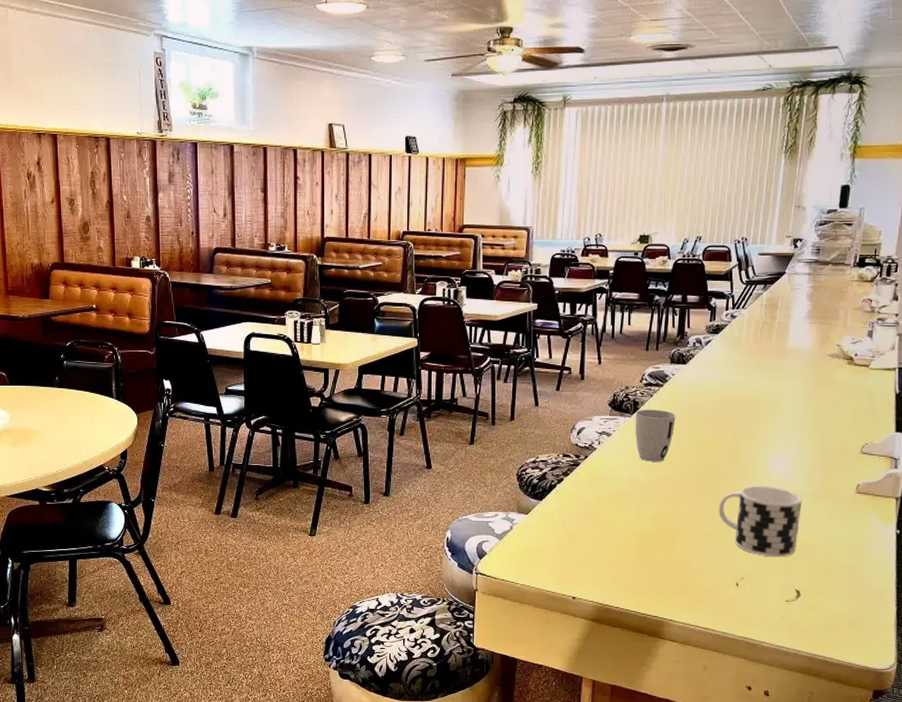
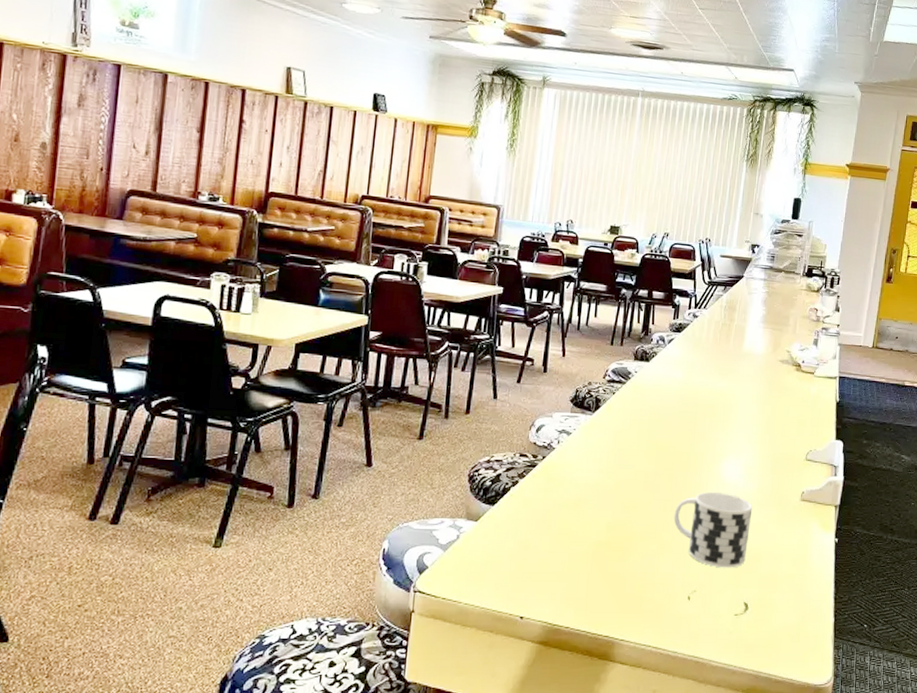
cup: present [635,409,676,462] -> none [595,407,637,464]

